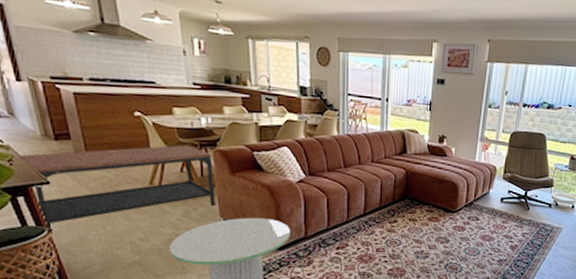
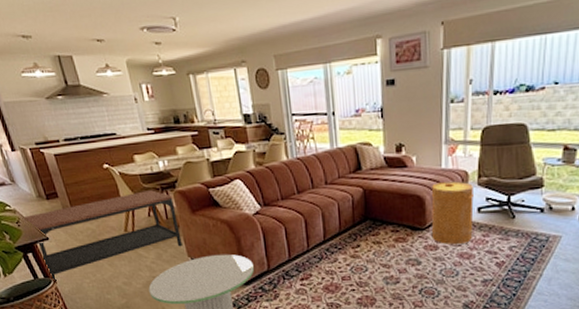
basket: none [460,173,499,228] -> present [431,181,474,245]

